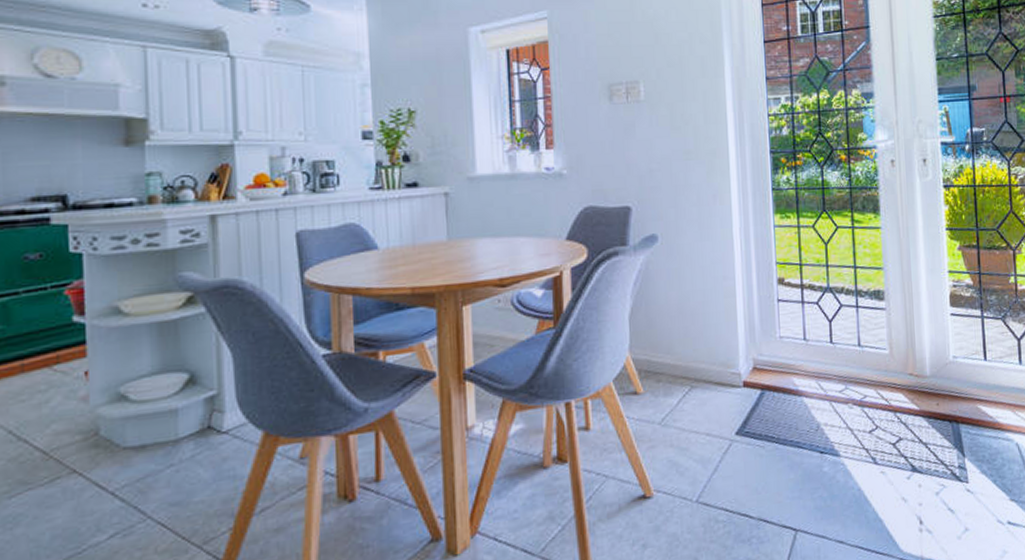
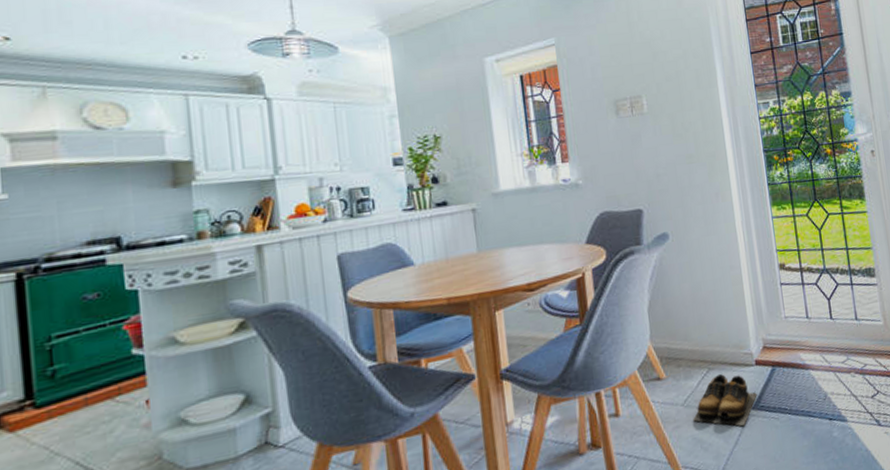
shoes: none [670,392,743,453] -> present [693,373,757,427]

